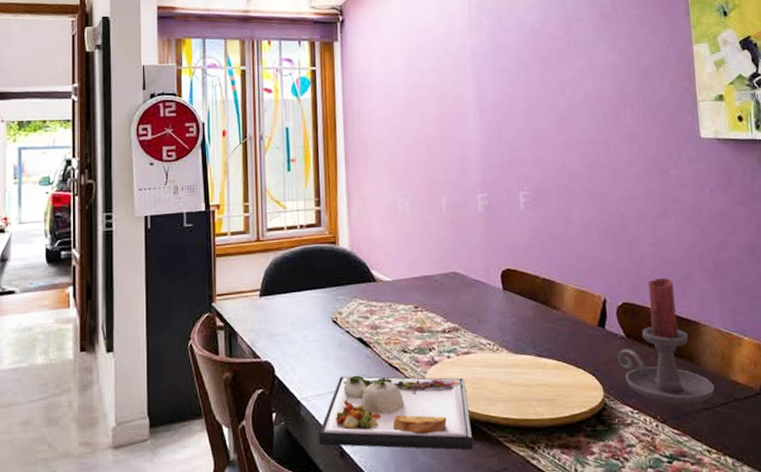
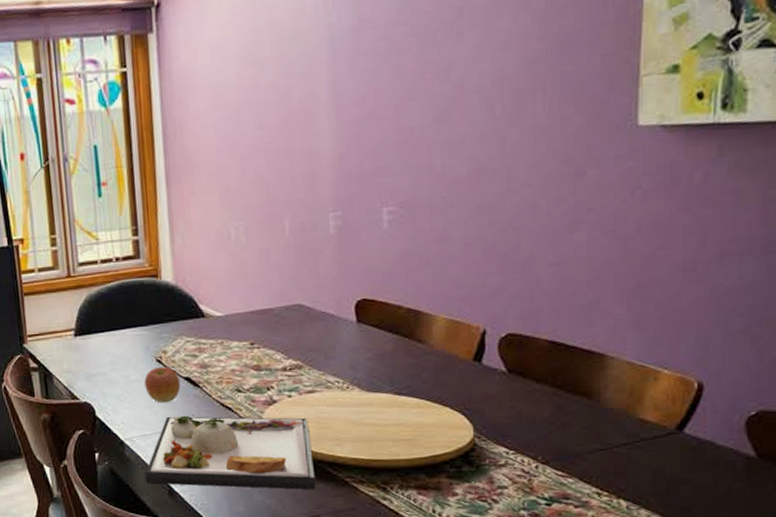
apple: none [321,327,354,363] -> present [144,367,181,403]
candle holder: present [618,277,715,405] -> none [496,303,615,445]

